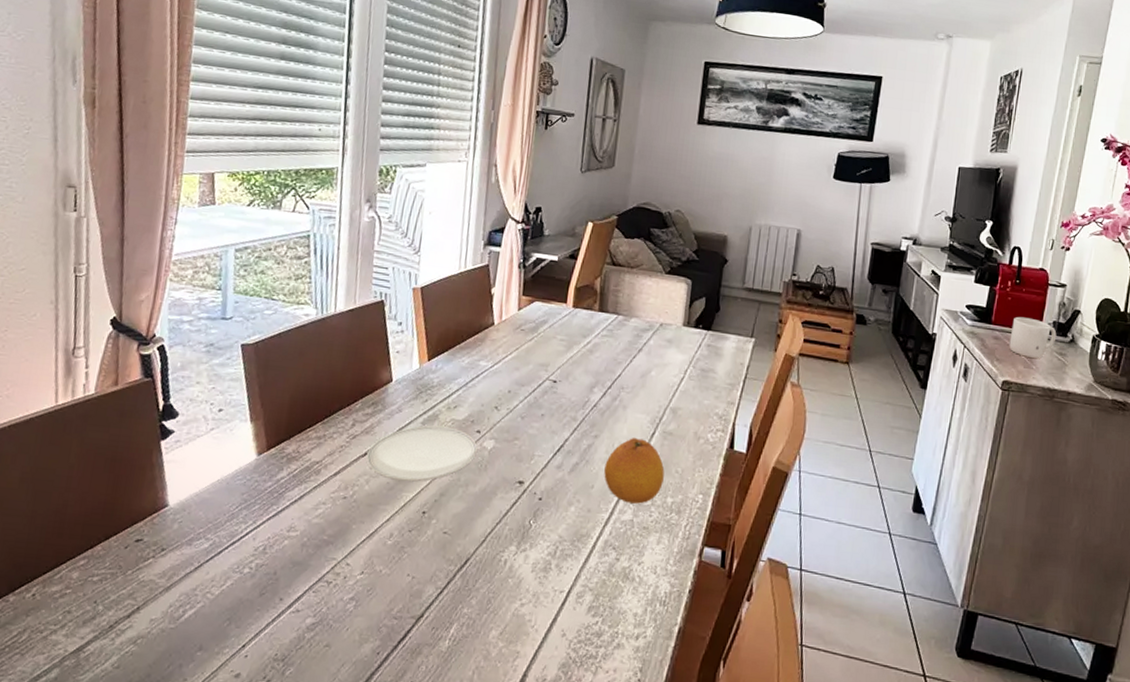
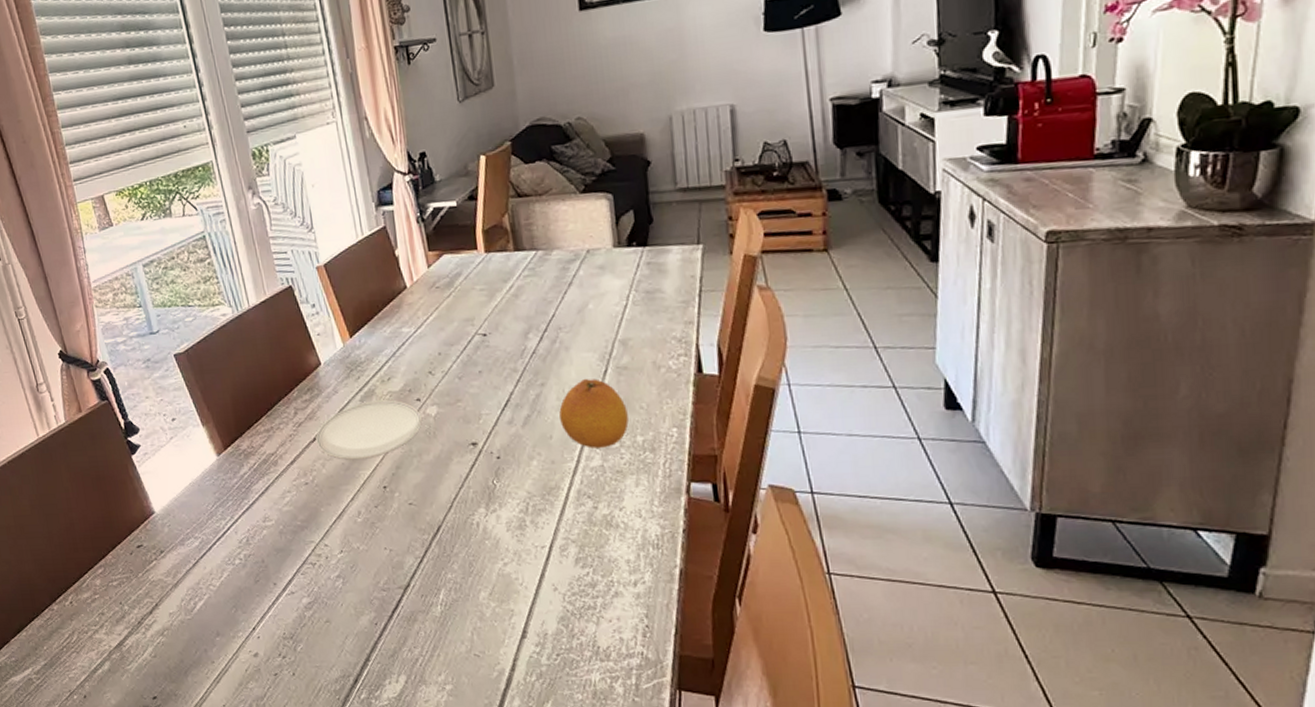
mug: present [1009,316,1057,359] -> none [1048,143,1120,196]

